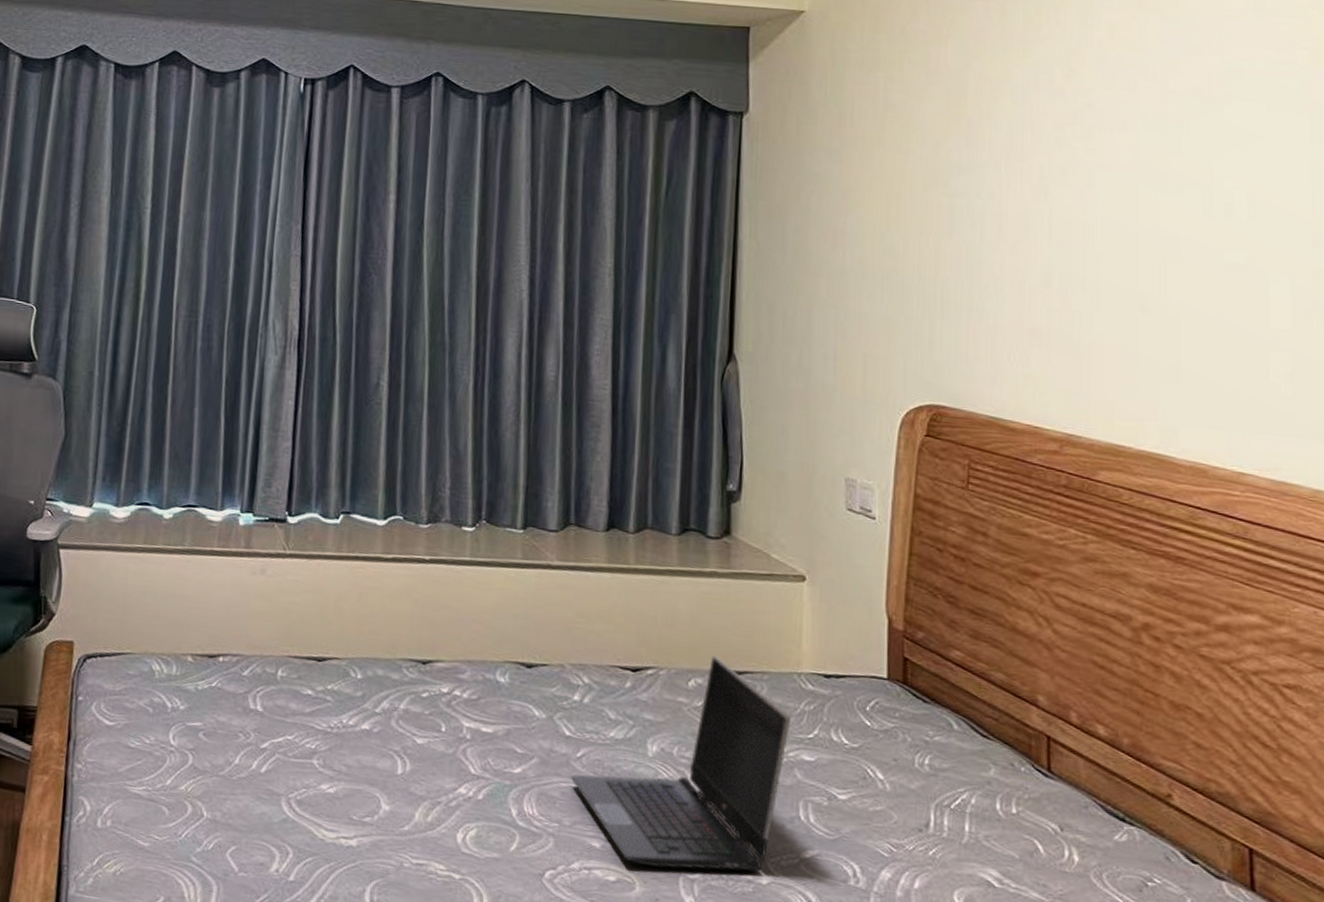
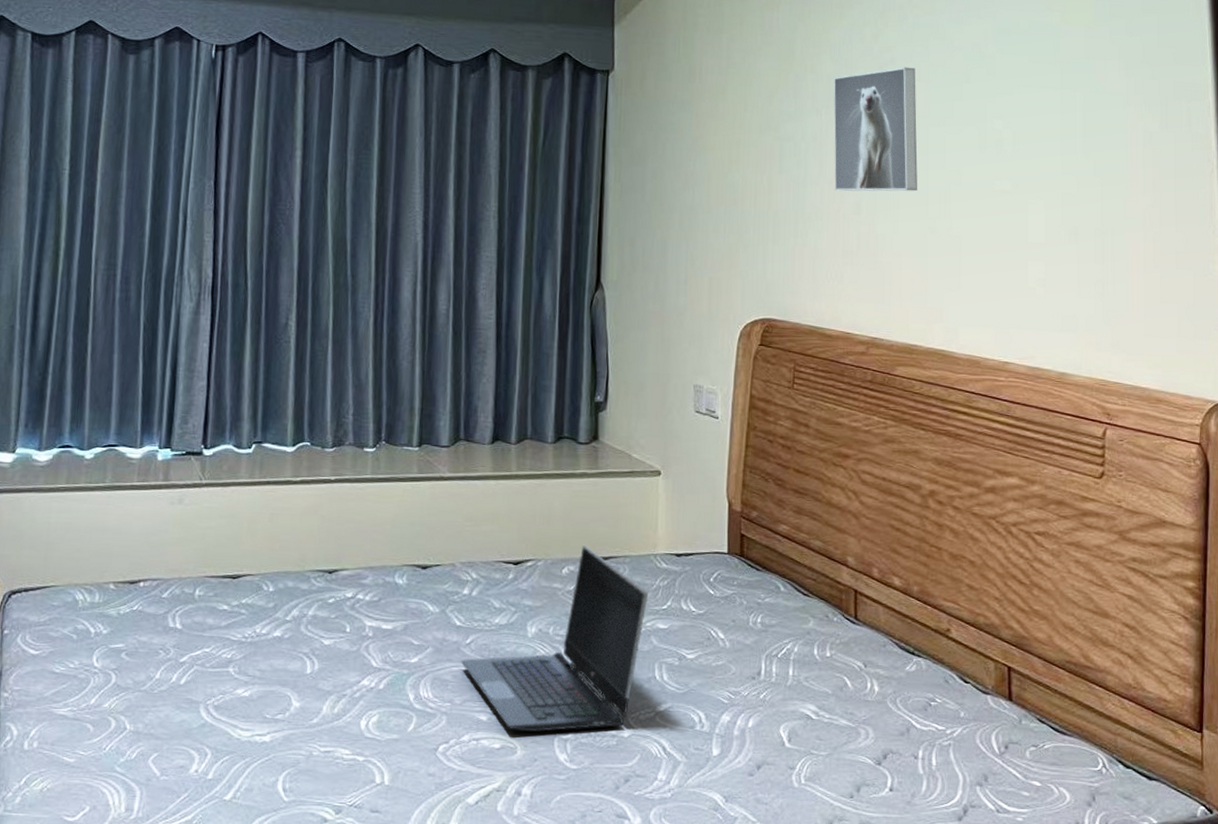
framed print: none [1015,113,1123,262] -> present [833,67,918,192]

